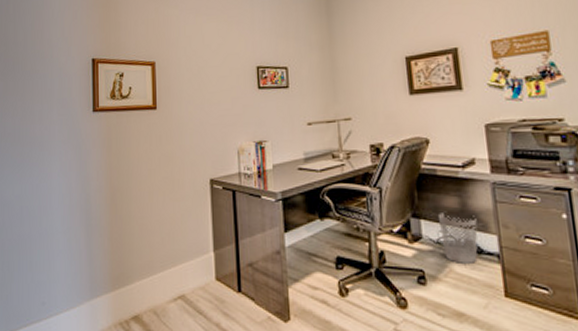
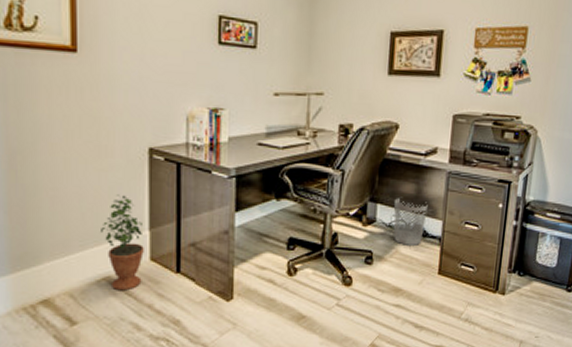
potted plant: none [176,220,210,309] -> present [101,194,144,291]

